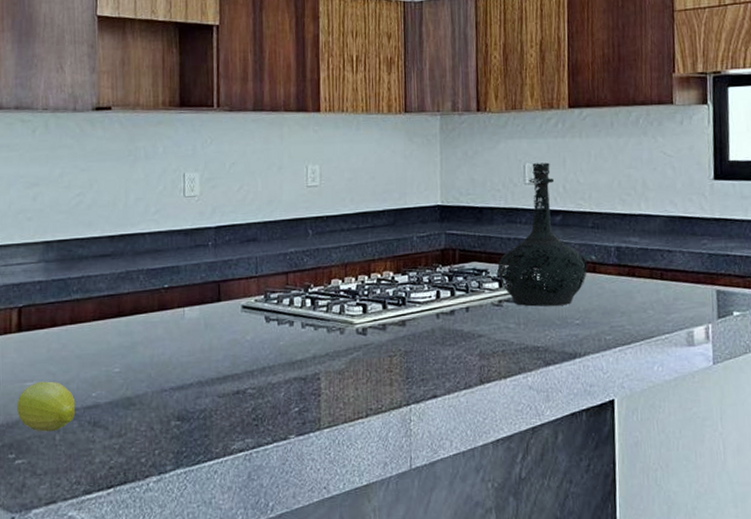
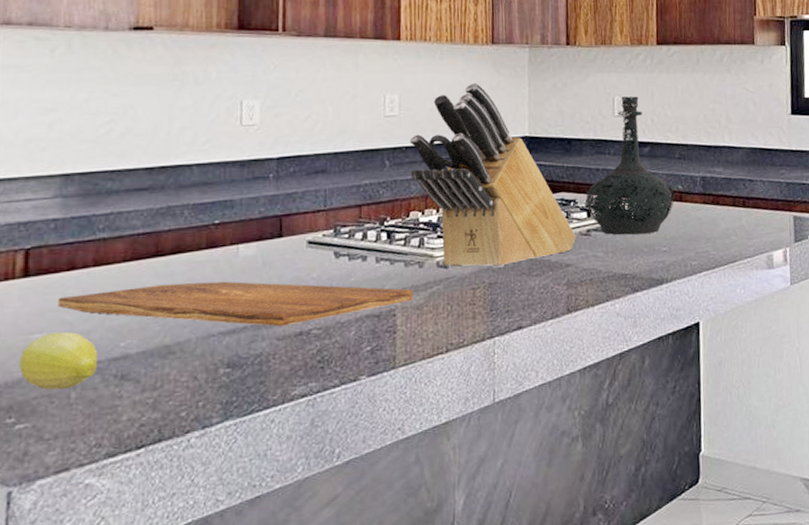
cutting board: none [44,341,336,385] -> present [58,281,414,327]
knife block: none [330,152,489,336] -> present [409,82,577,268]

